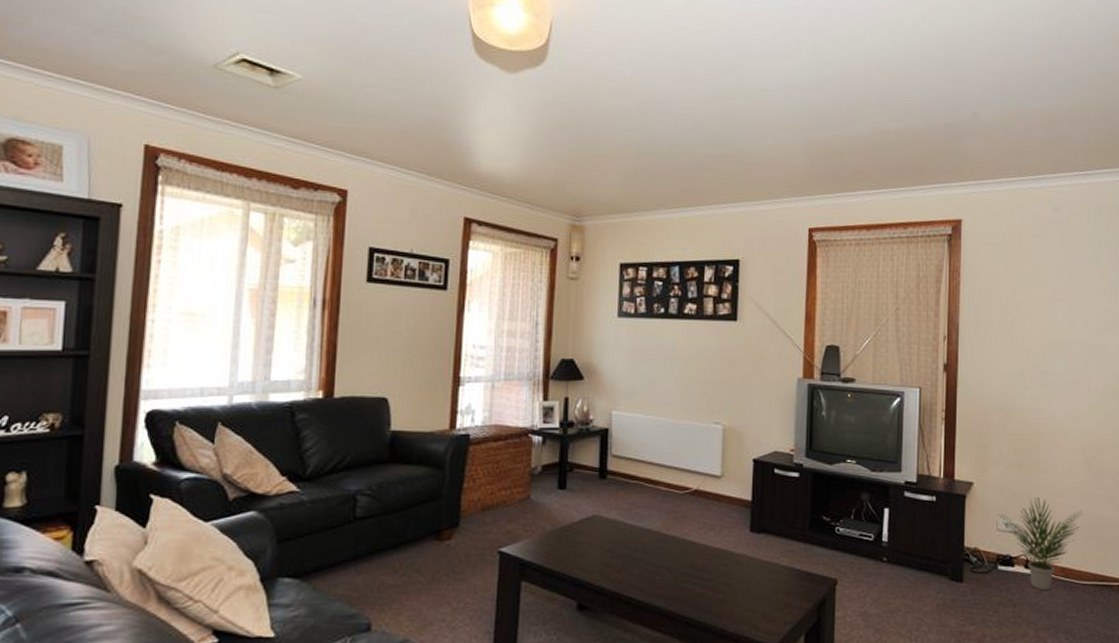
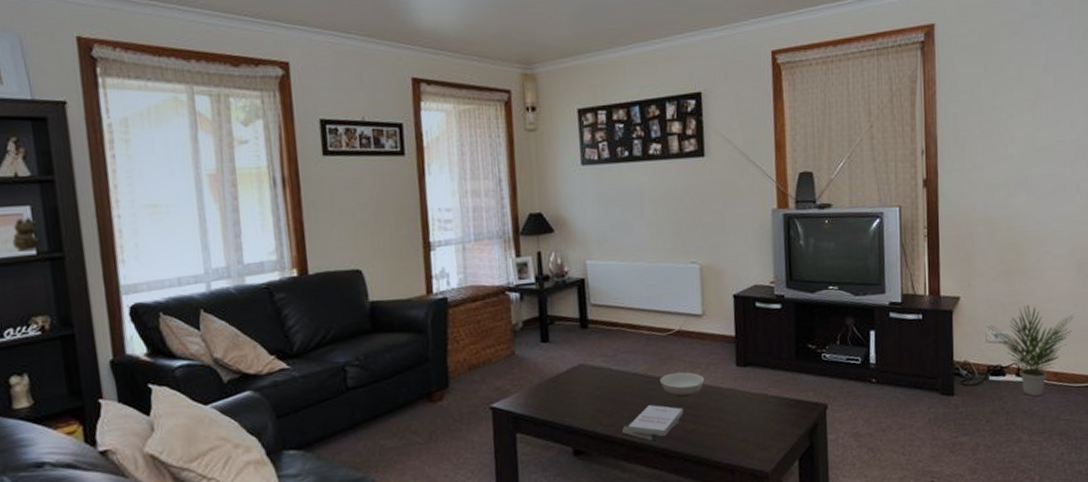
decorative figurine: none [40,313,70,346] -> present [13,217,41,251]
books: none [629,563,693,602] -> present [621,404,684,441]
bowl: none [673,532,718,560] -> present [660,371,705,398]

